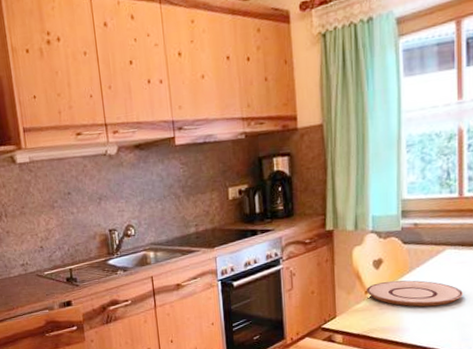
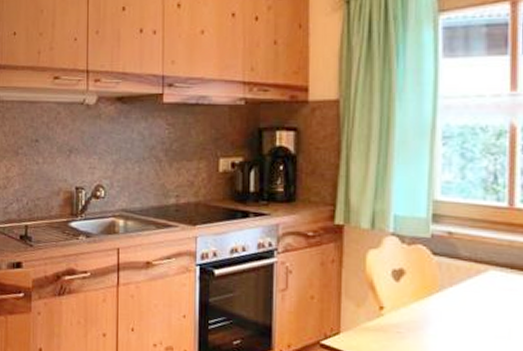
plate: present [366,280,463,307] -> none [380,298,510,341]

